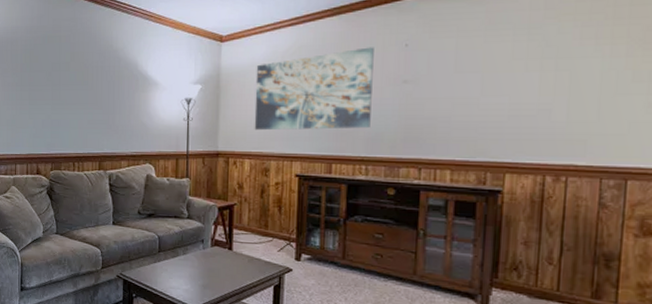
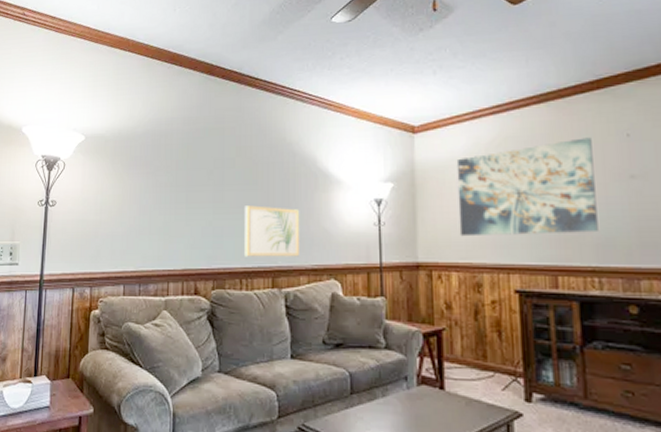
wall art: none [77,103,122,145] -> present [245,205,299,257]

